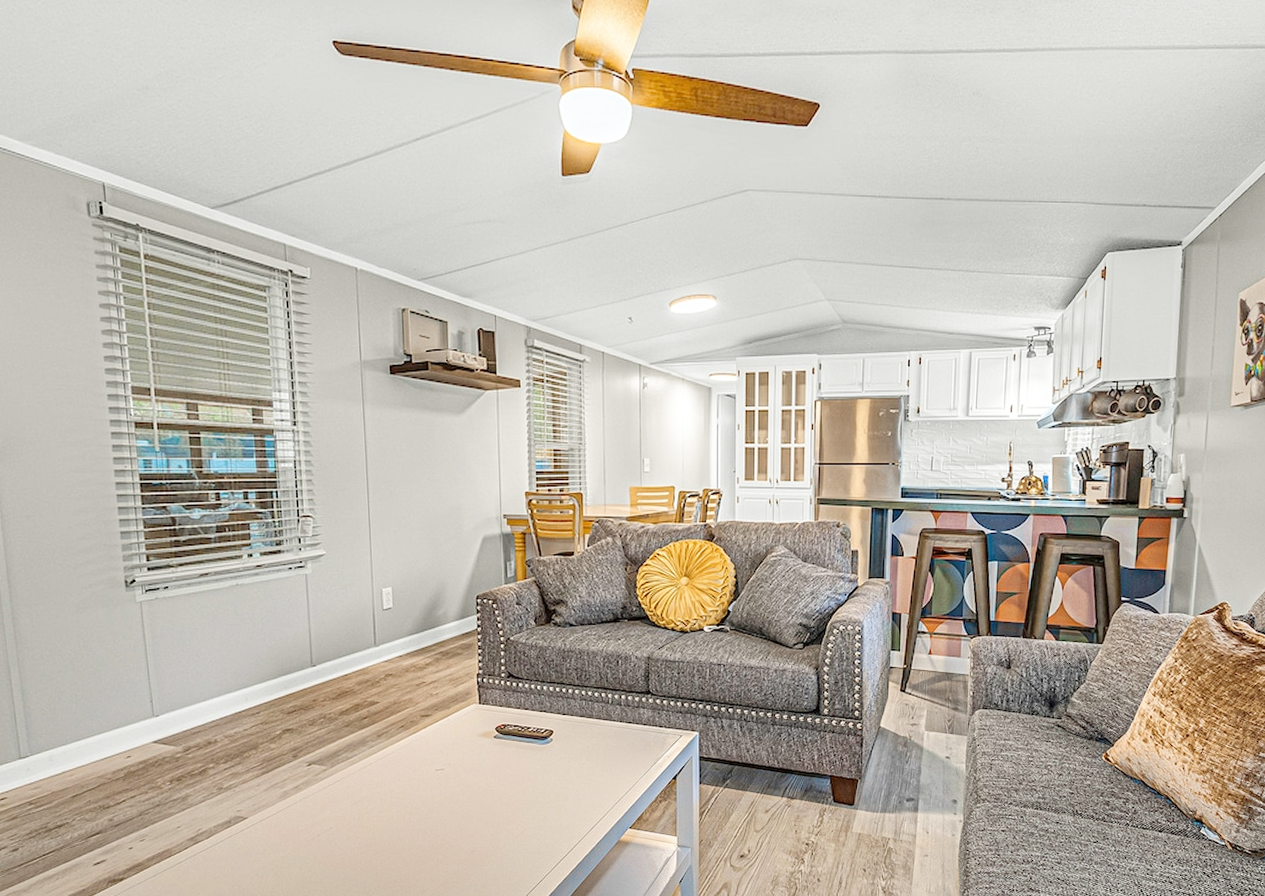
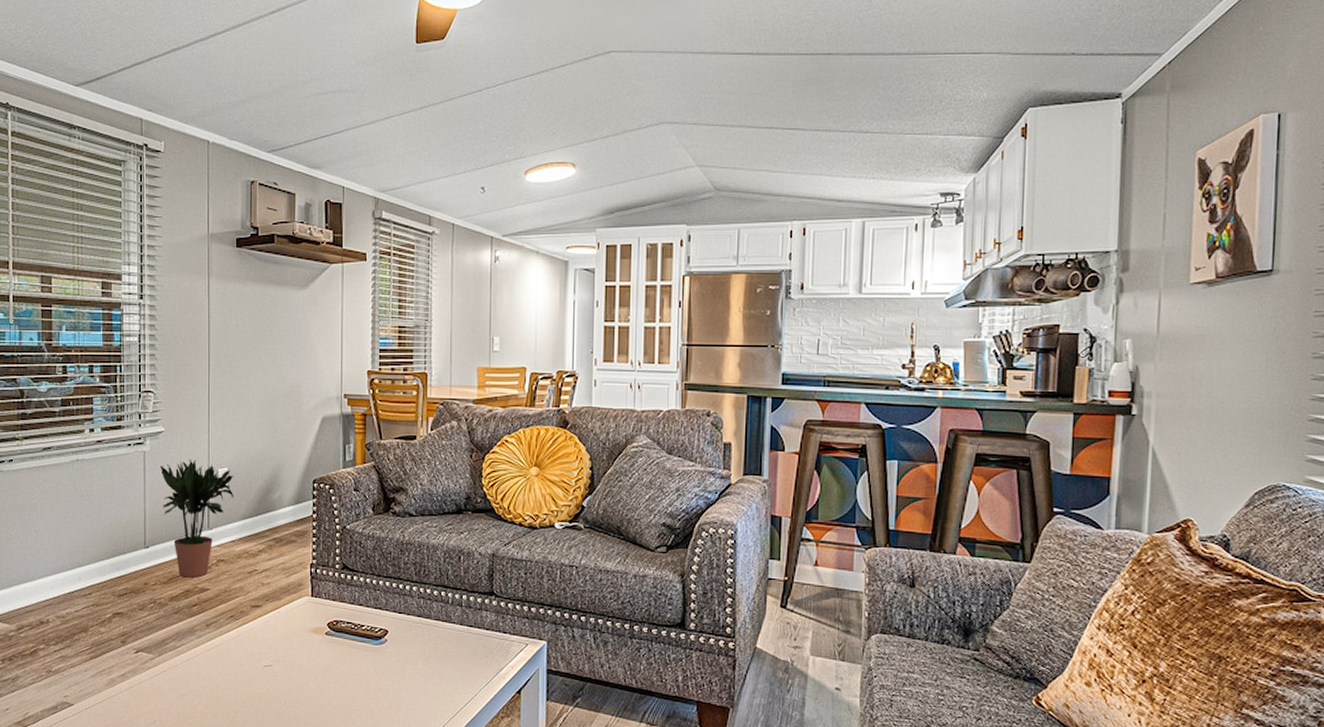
potted plant: none [323,581,399,693] -> present [160,460,234,578]

